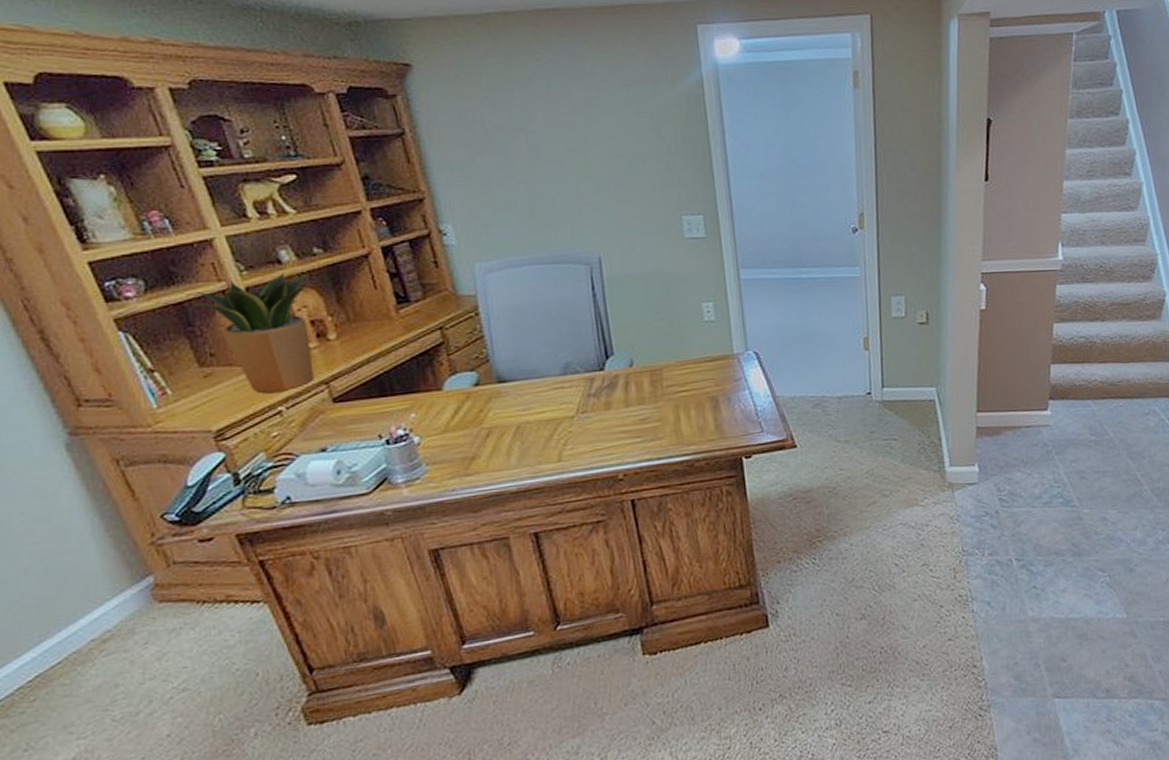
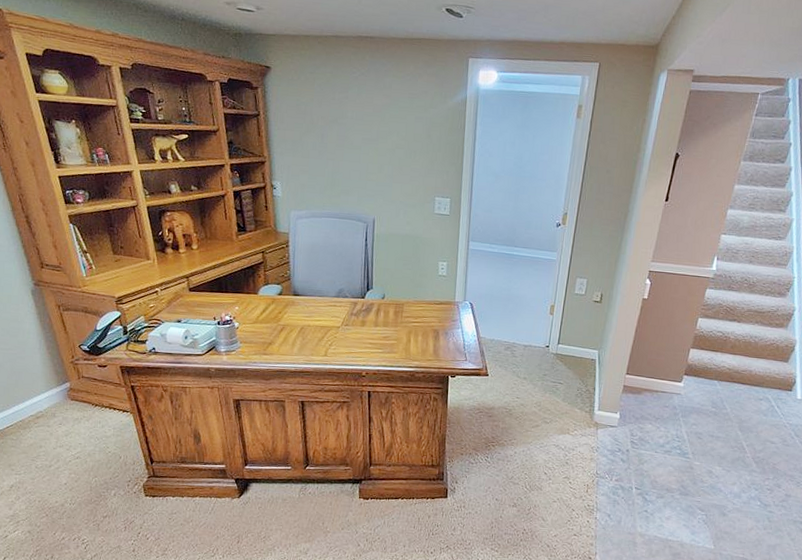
potted plant: present [193,273,314,394] -> none [115,200,187,279]

